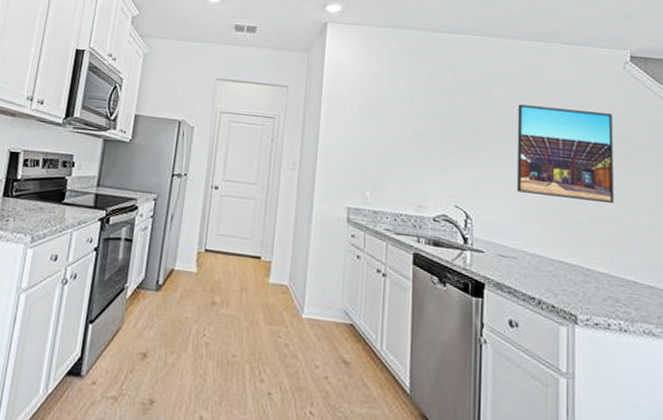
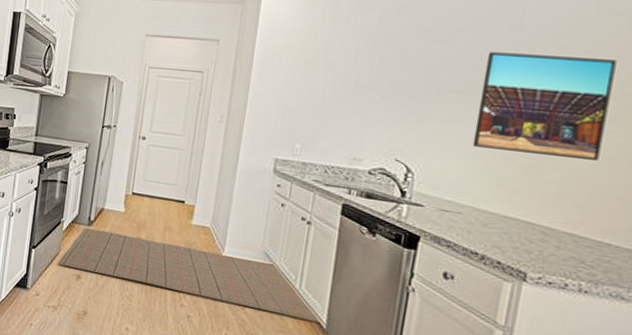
rug: none [119,293,403,387] -> present [57,227,319,323]

